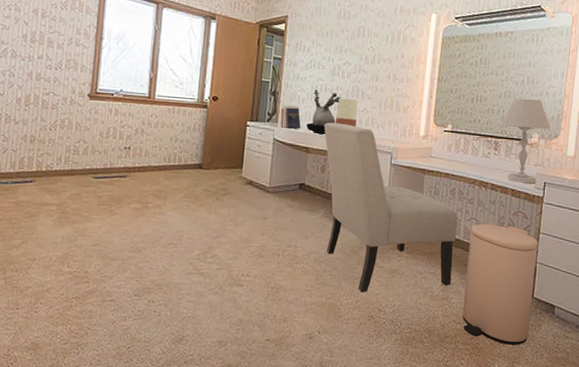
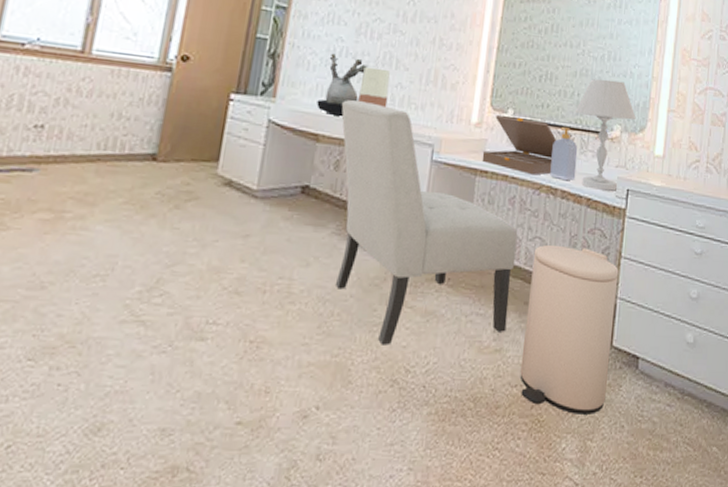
books: present [280,104,301,130] -> none [279,72,309,108]
jewelry box: none [428,129,487,173] -> present [482,114,557,175]
soap bottle: none [482,136,504,177] -> present [550,126,578,181]

